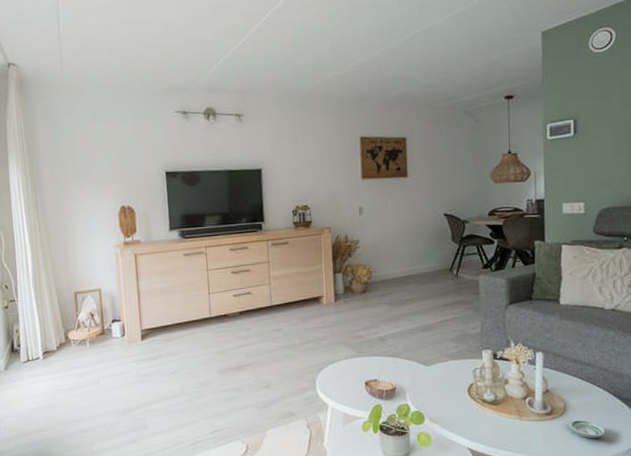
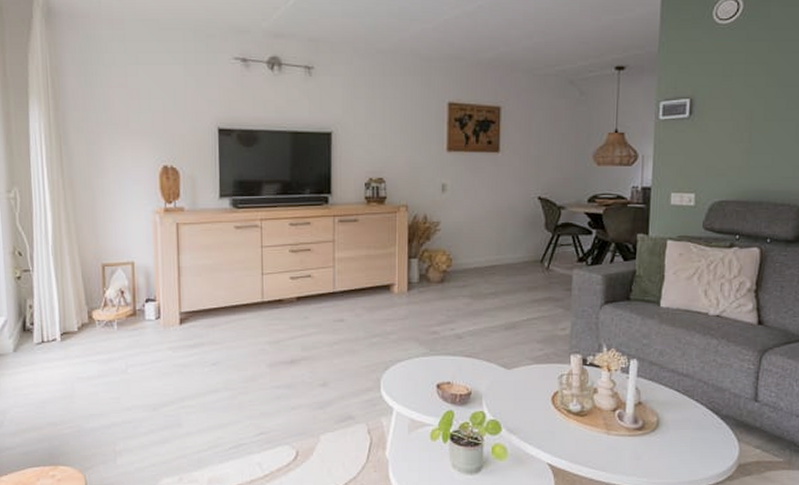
saucer: present [570,419,606,439] -> none [662,436,700,459]

